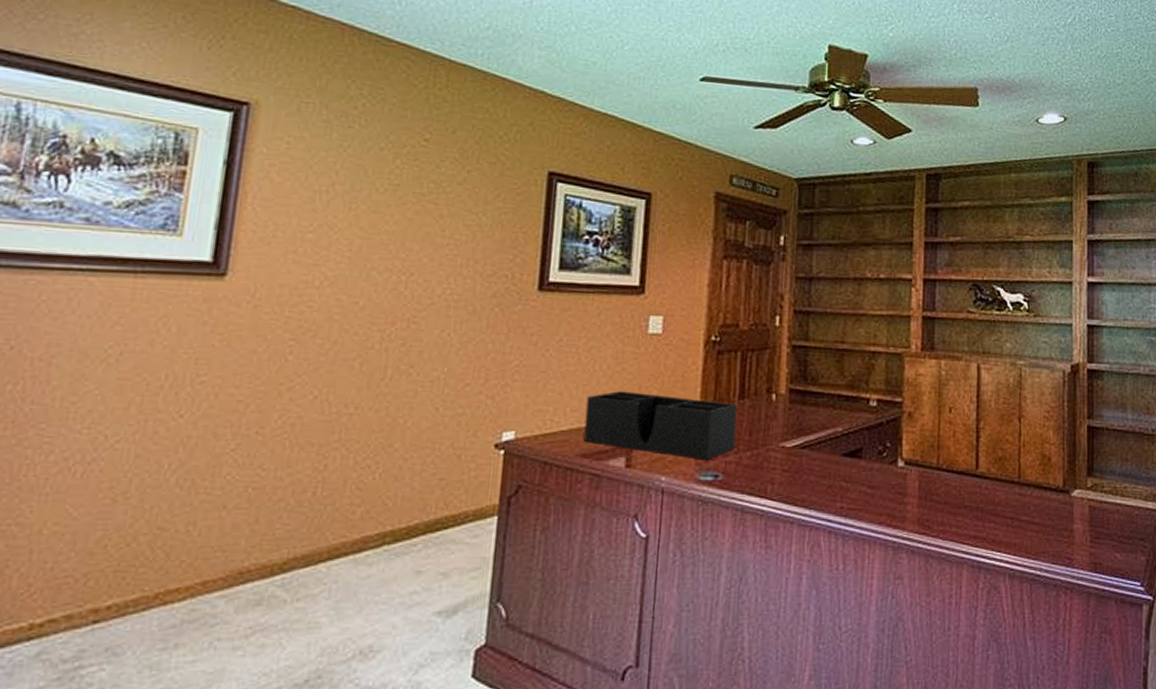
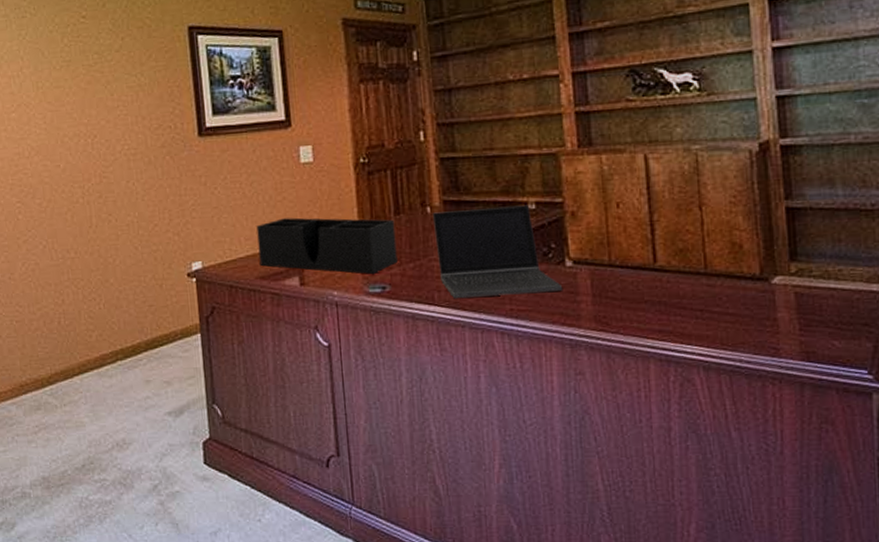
laptop computer: none [776,400,893,493] -> present [432,205,563,299]

